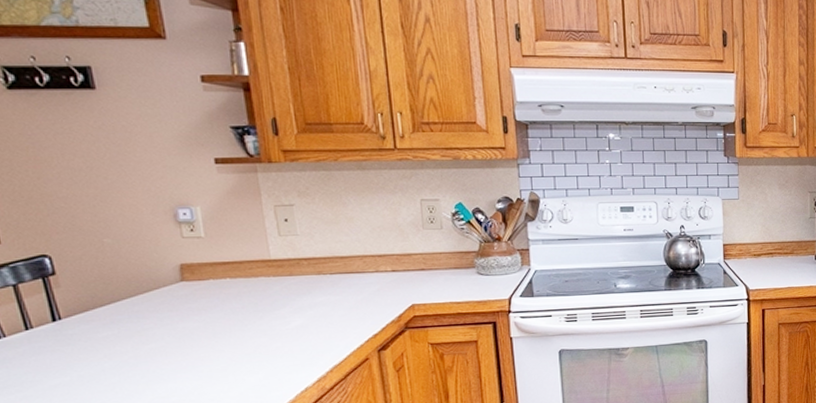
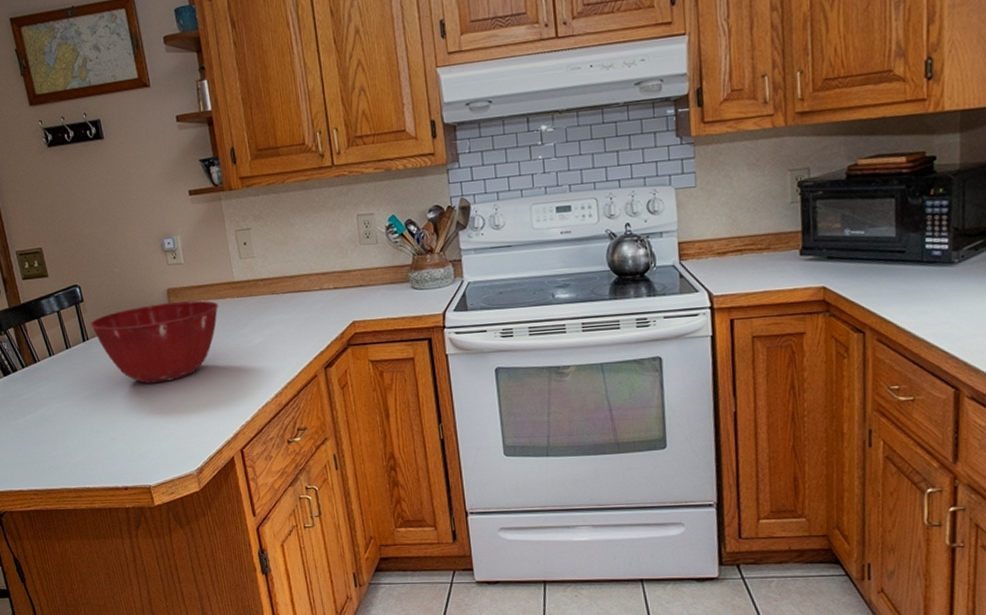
mixing bowl: none [64,278,250,369] -> present [90,300,219,384]

